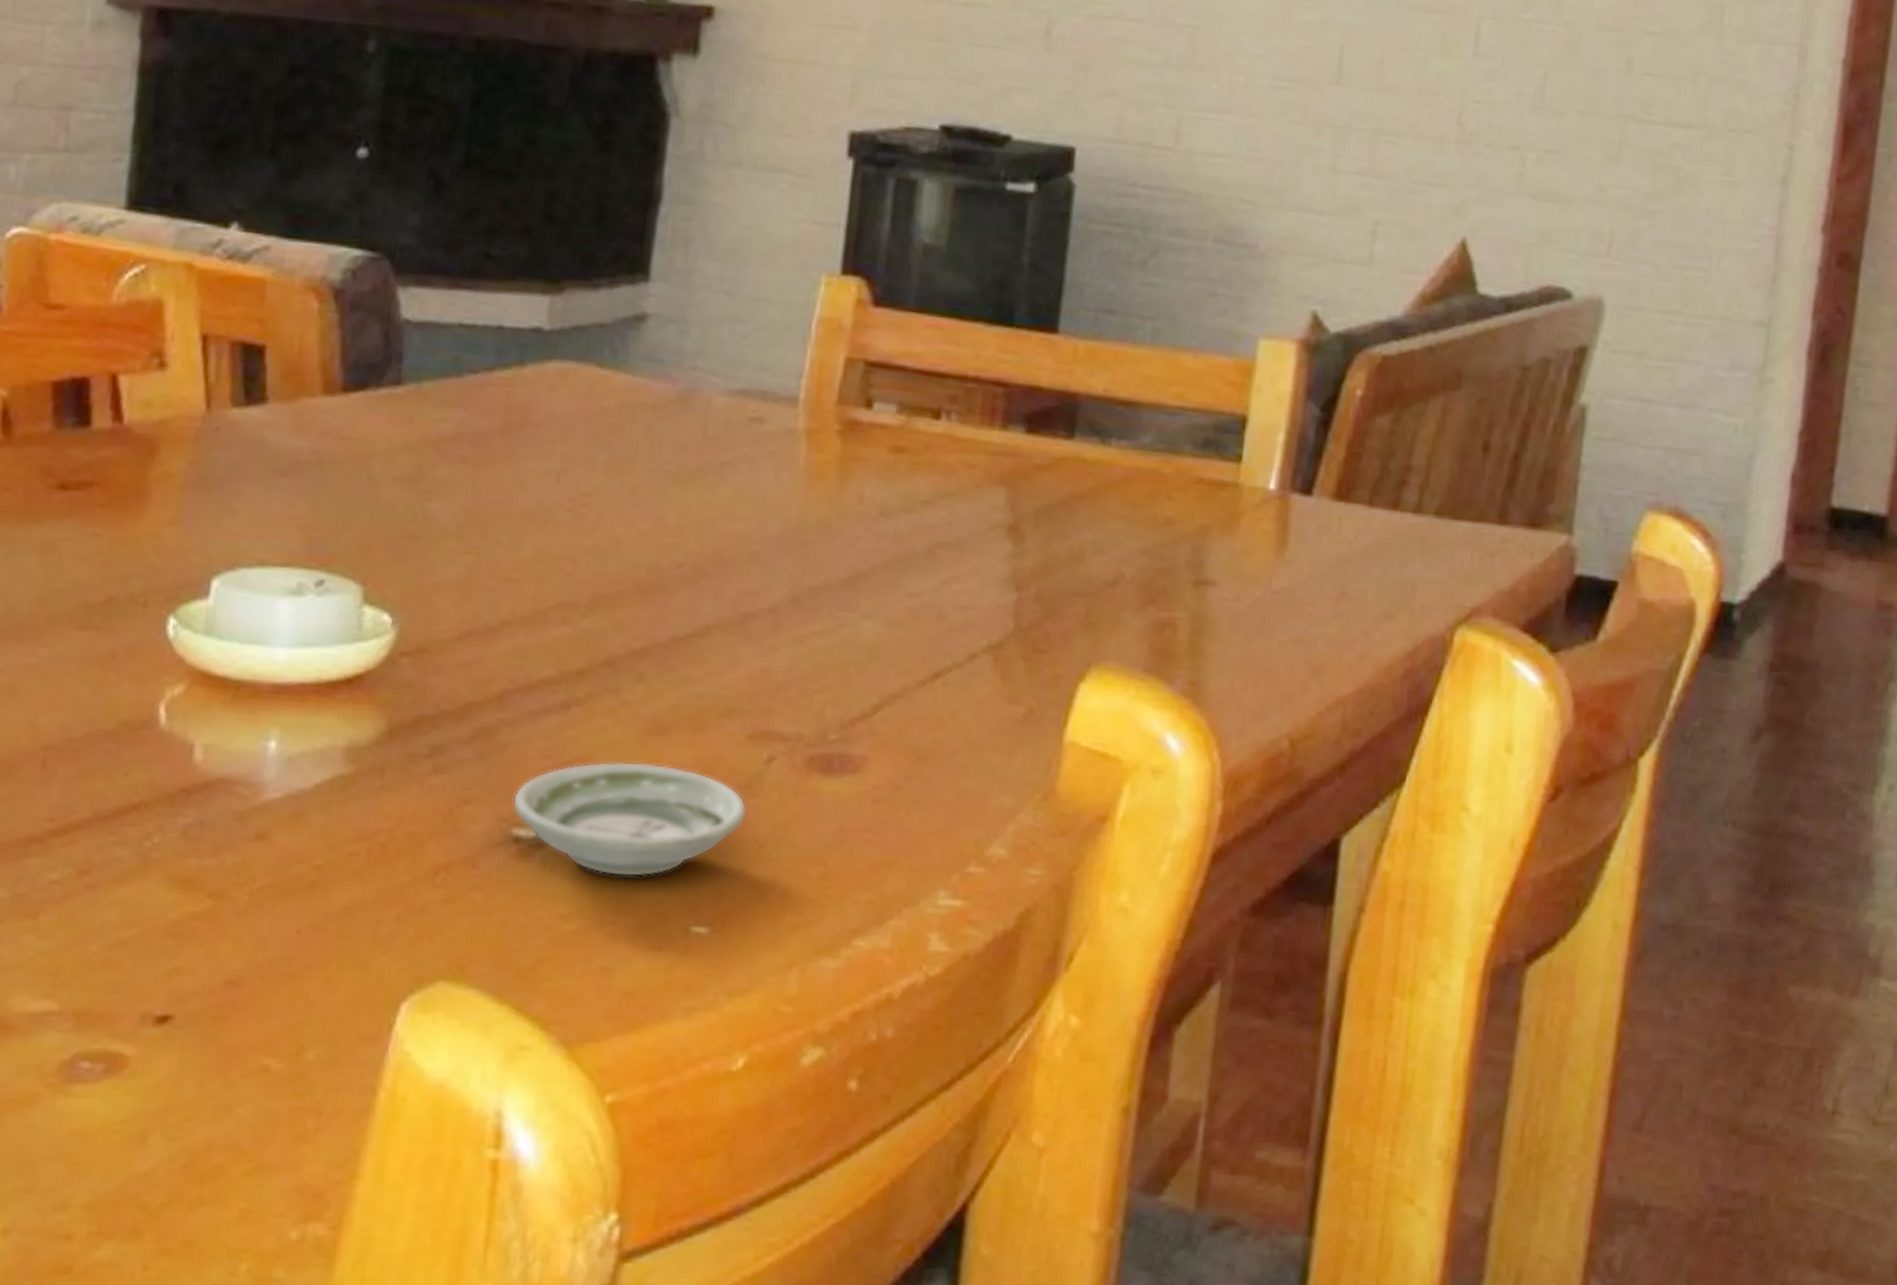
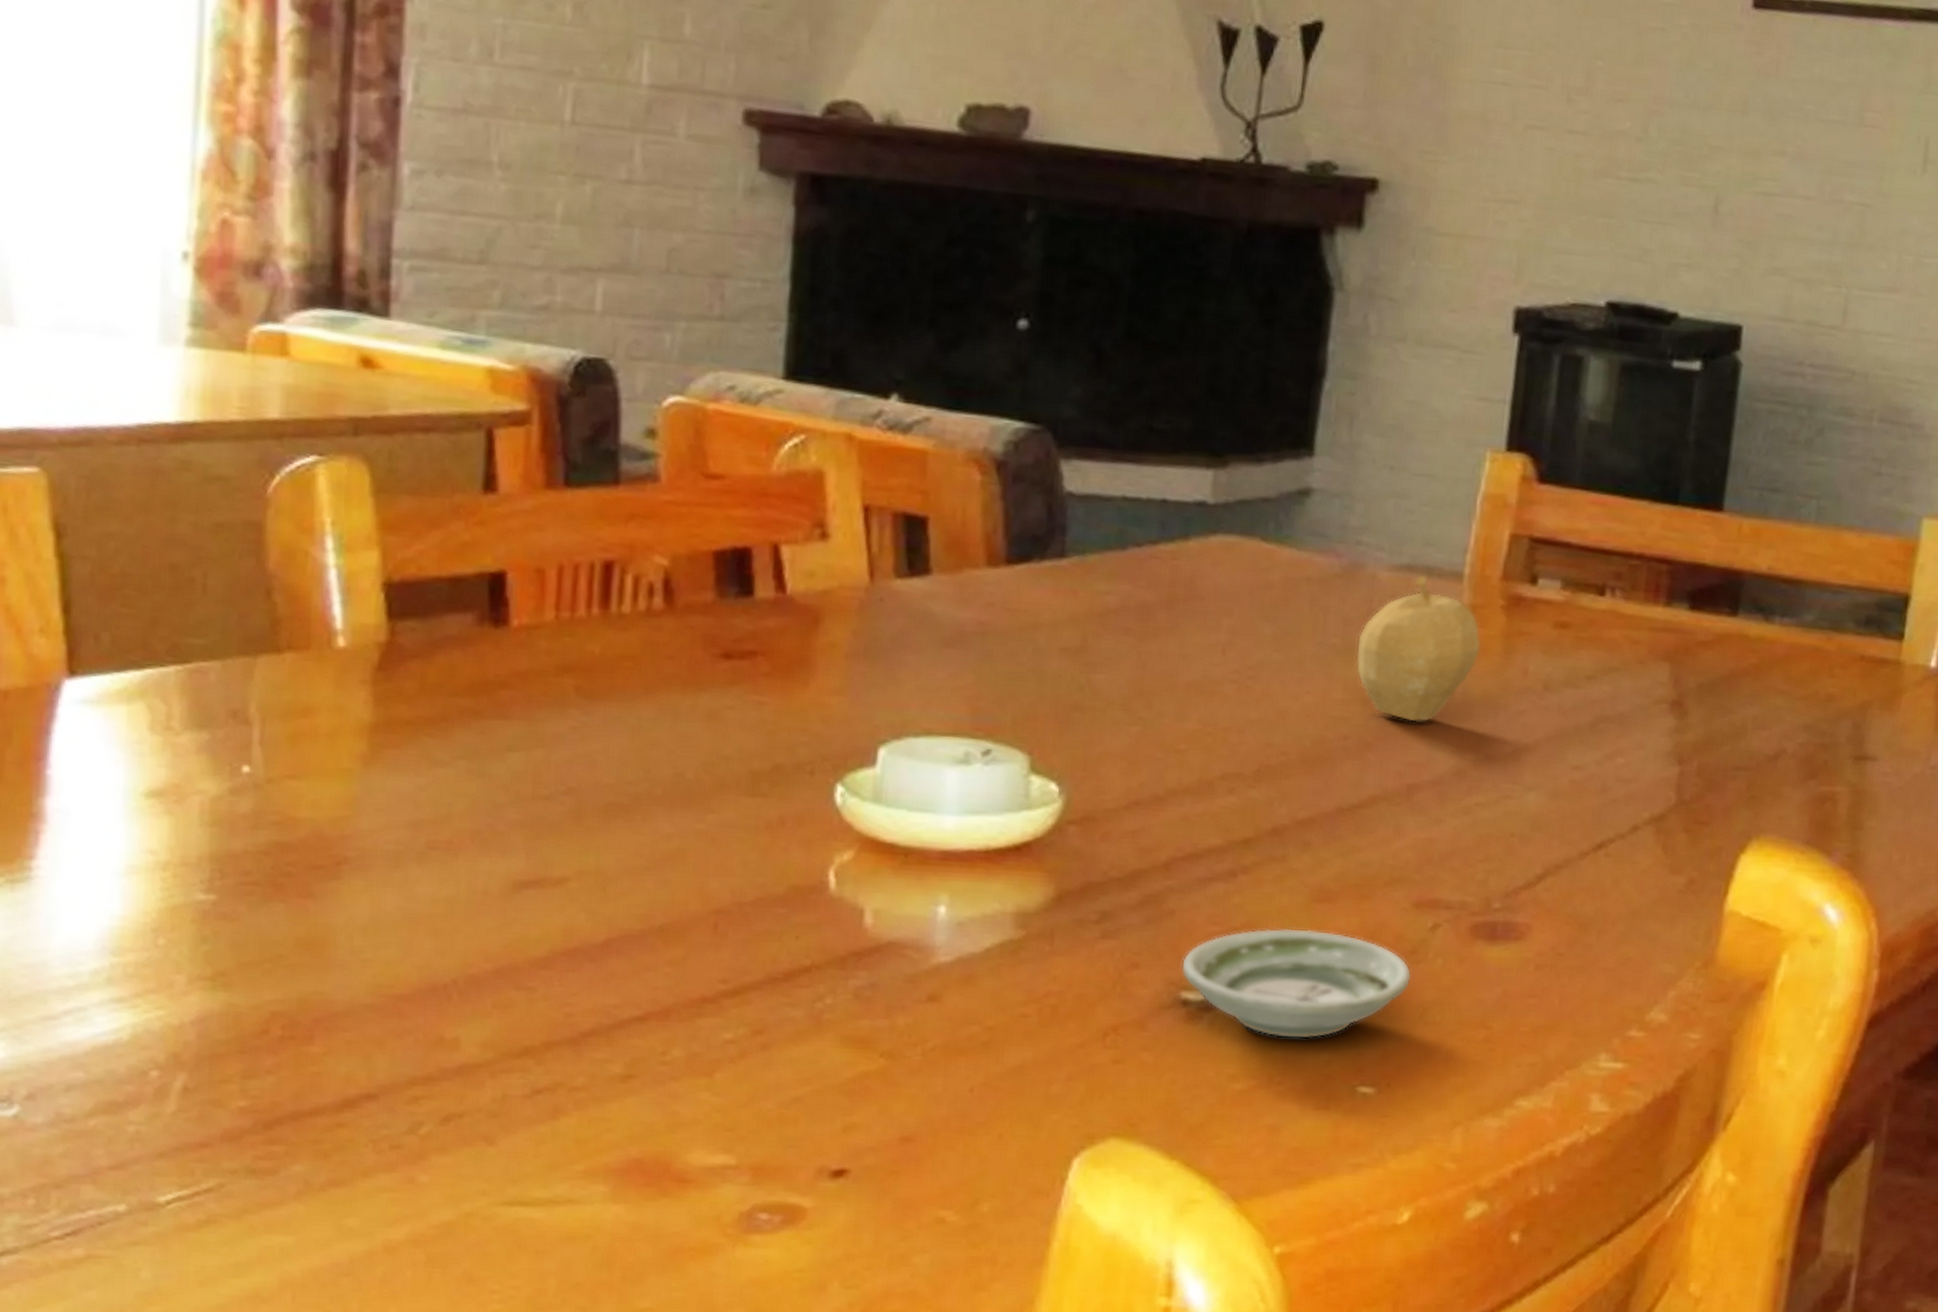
fruit: none [690,400,817,550] -> present [1356,575,1482,723]

